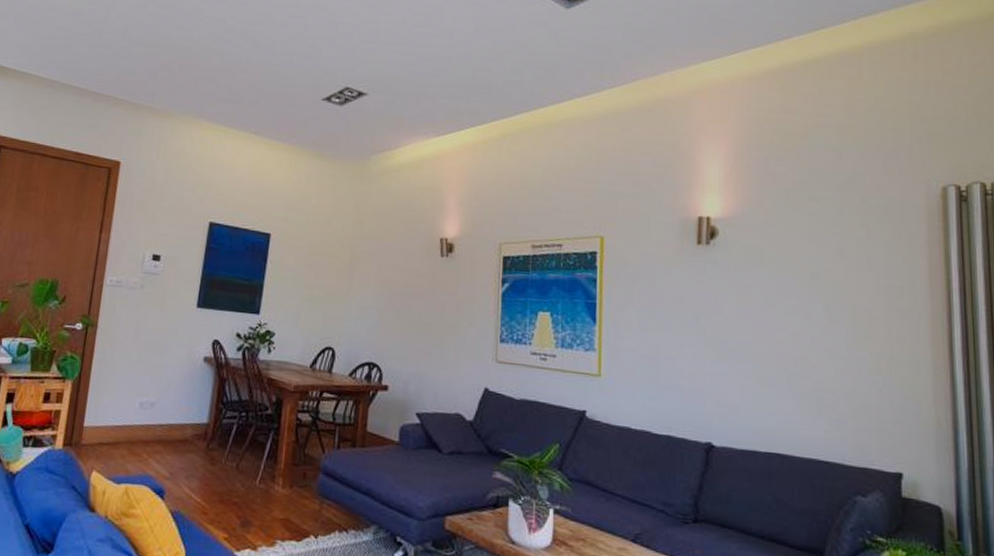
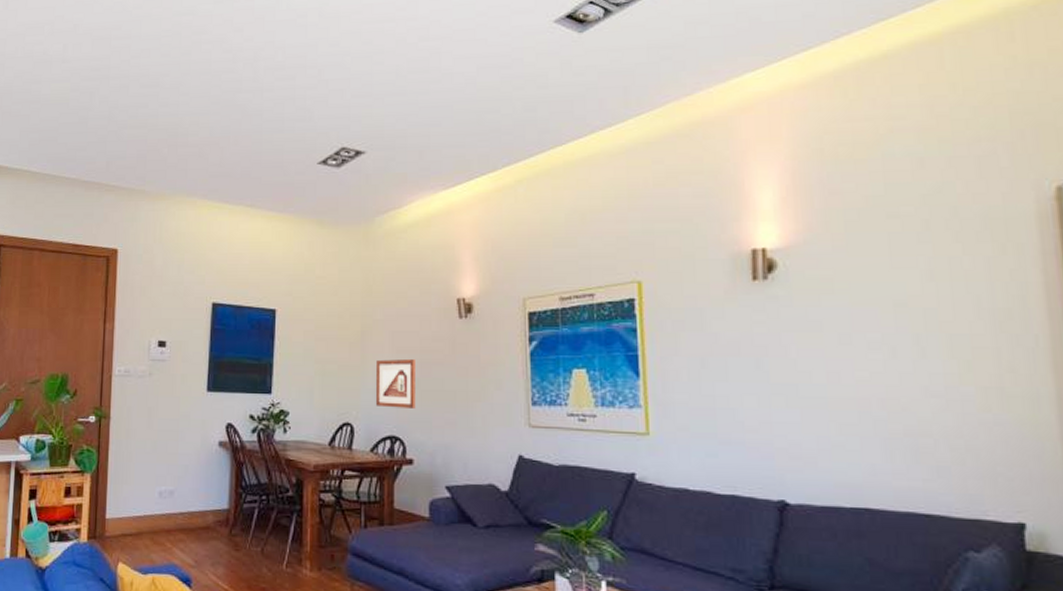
picture frame: none [357,289,398,338] -> present [375,358,416,408]

